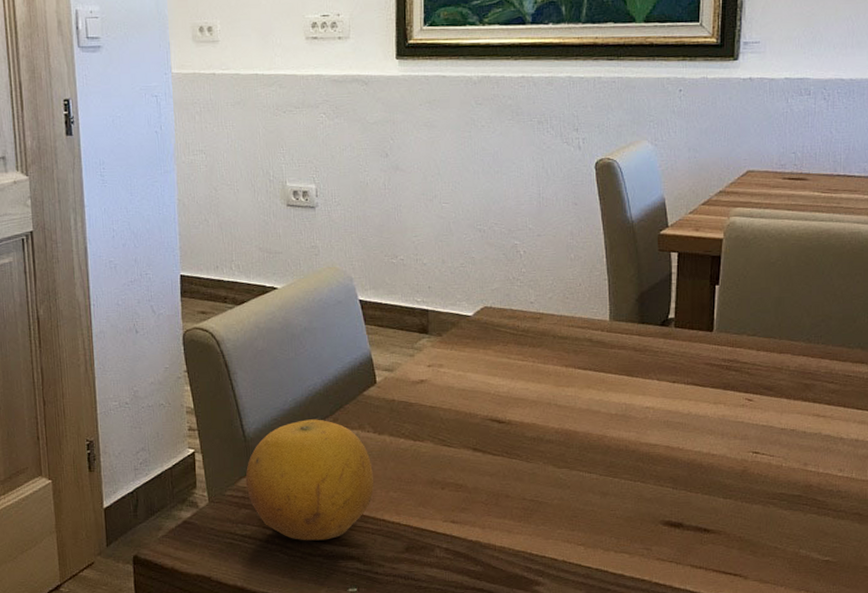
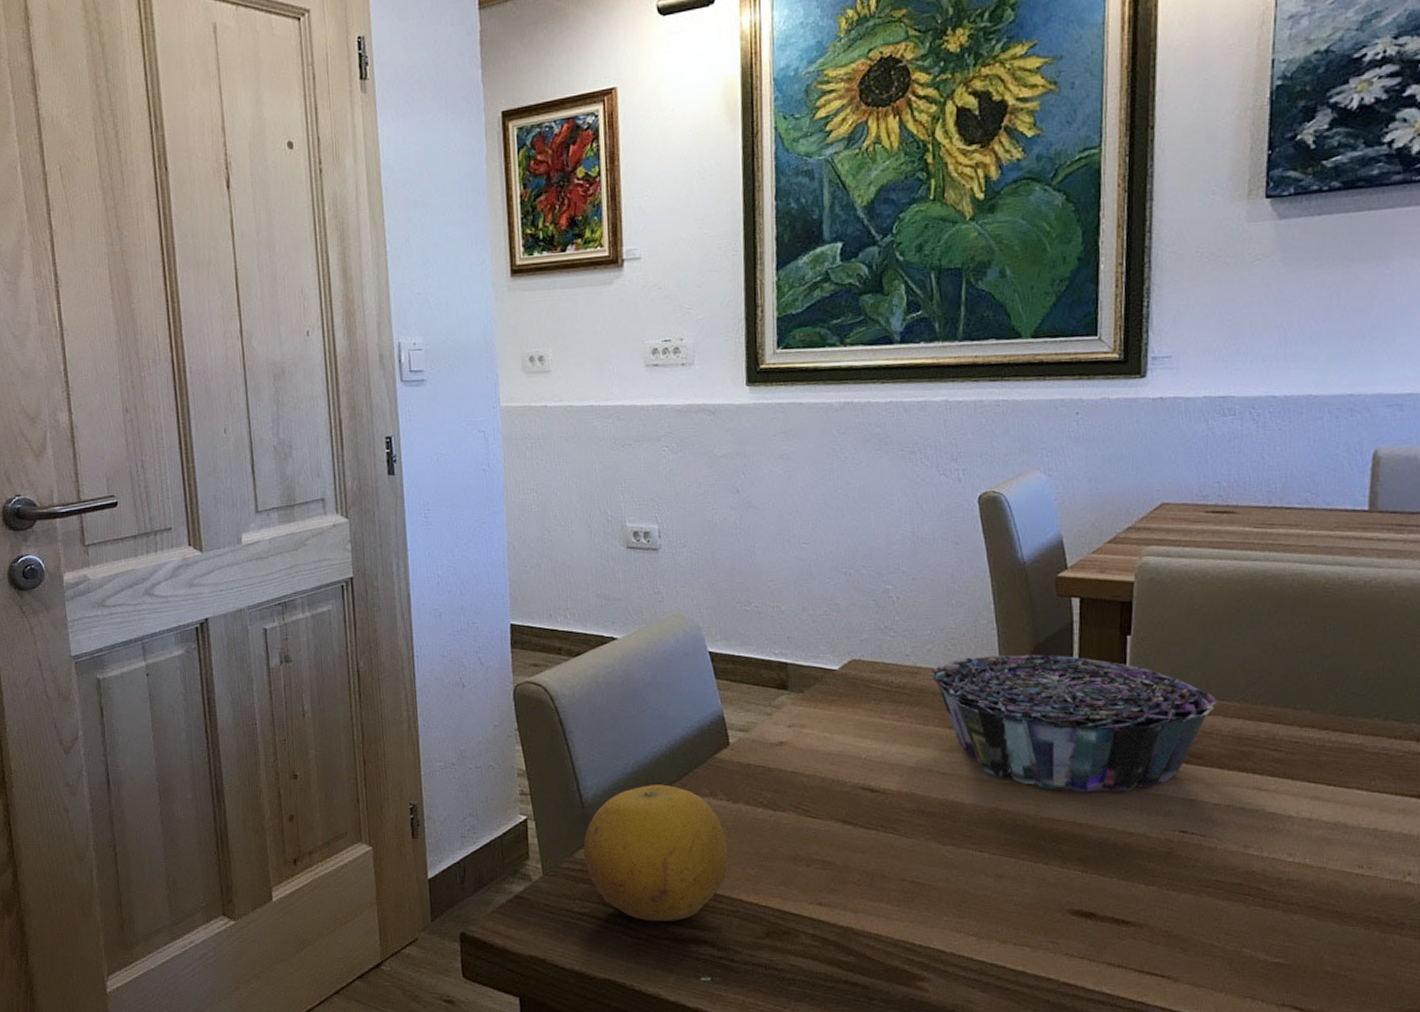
decorative bowl: none [551,302,787,421] -> present [930,654,1217,793]

